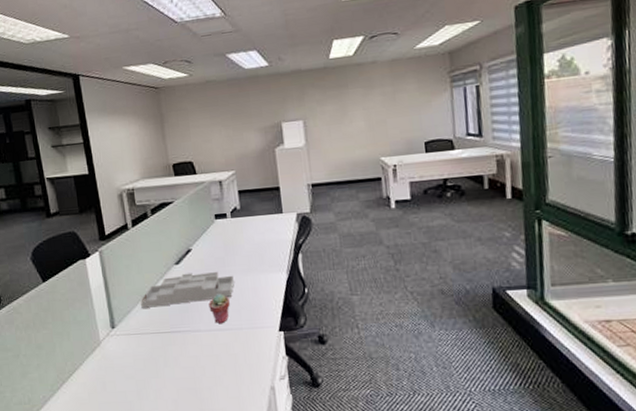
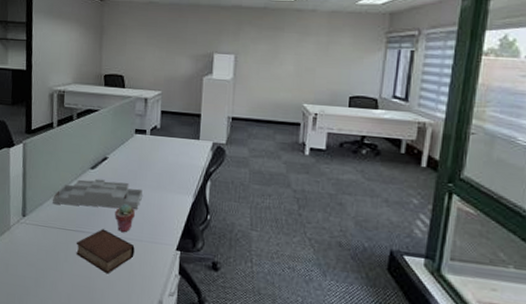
book: none [173,324,237,371] -> present [76,229,135,274]

